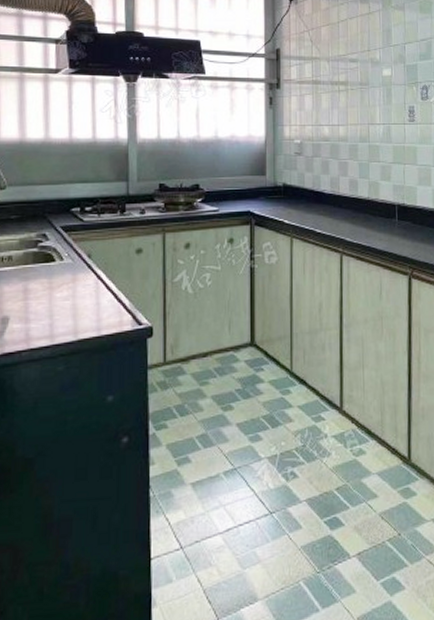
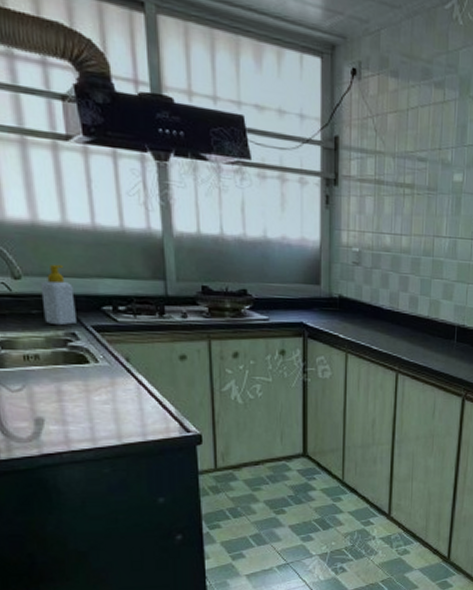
soap bottle: none [20,174,49,228] -> present [40,264,76,326]

